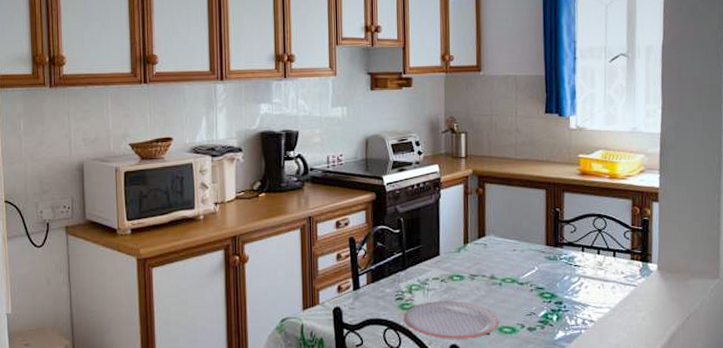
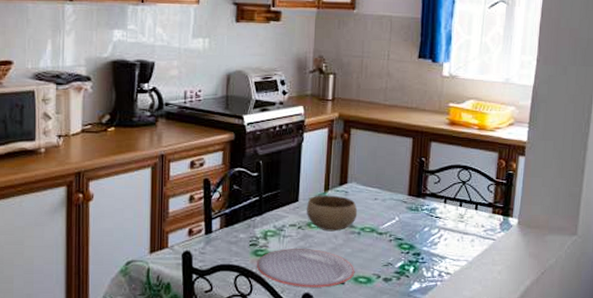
bowl: none [447,248,498,284] -> present [306,195,358,232]

